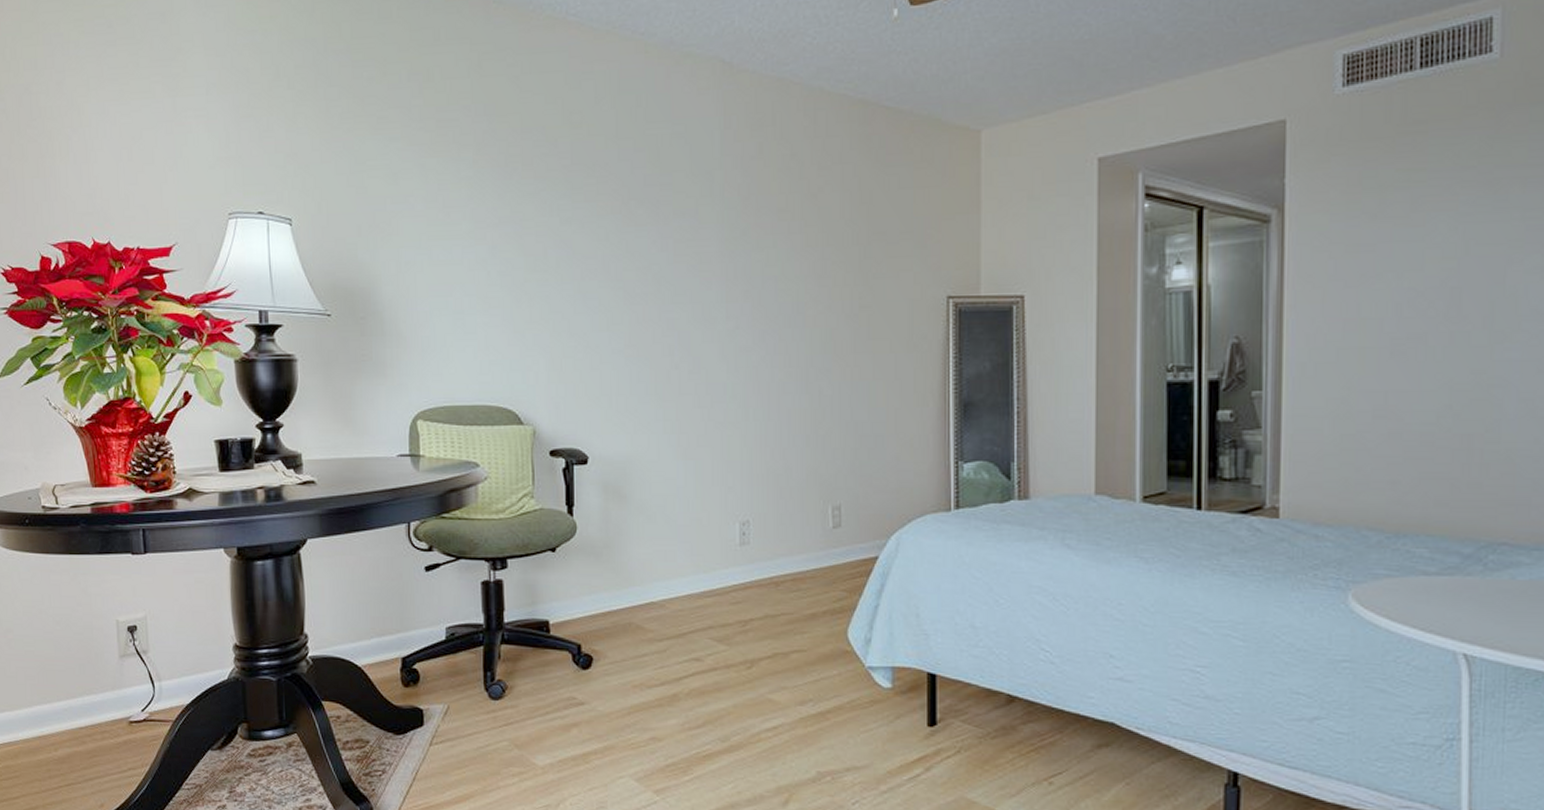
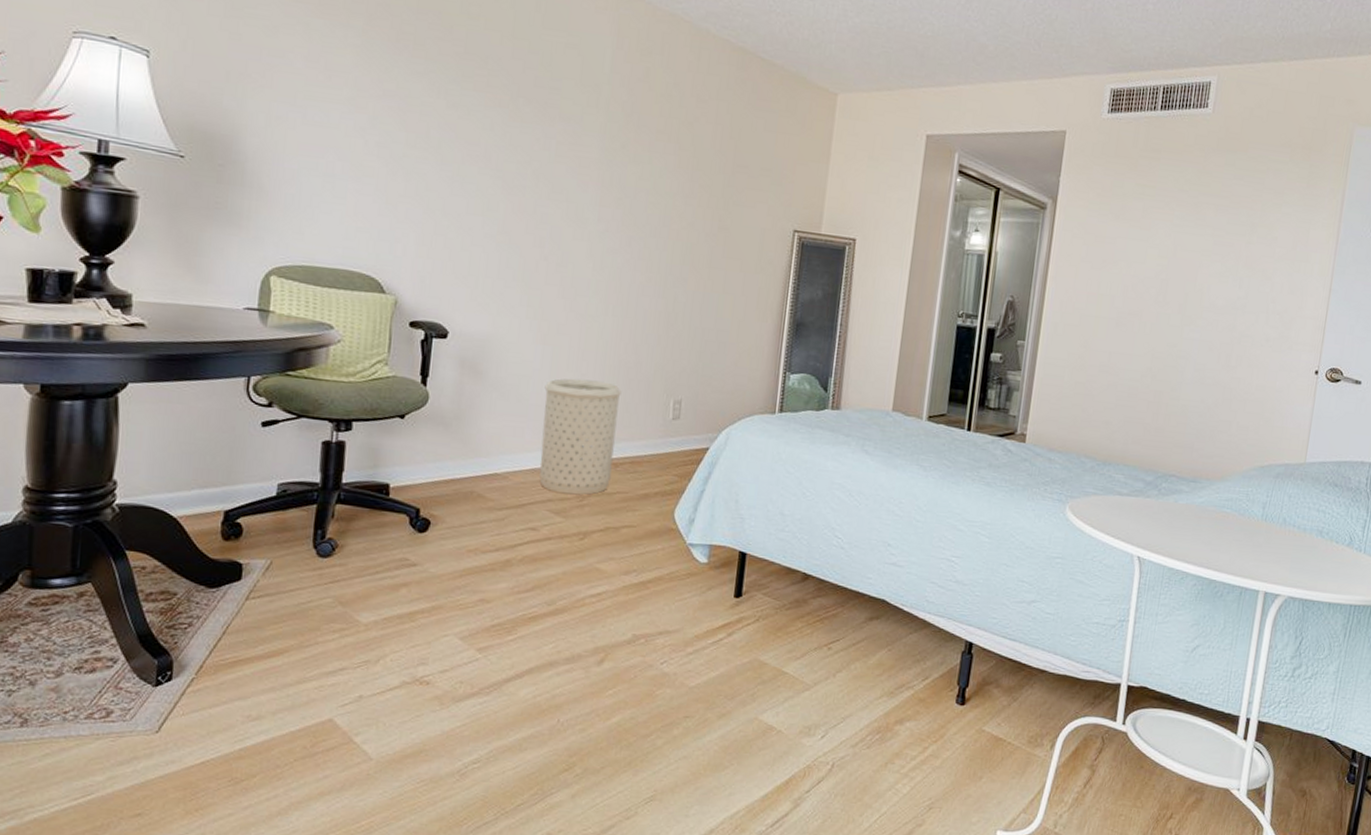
laundry basket: none [691,493,773,620] -> present [539,378,622,496]

